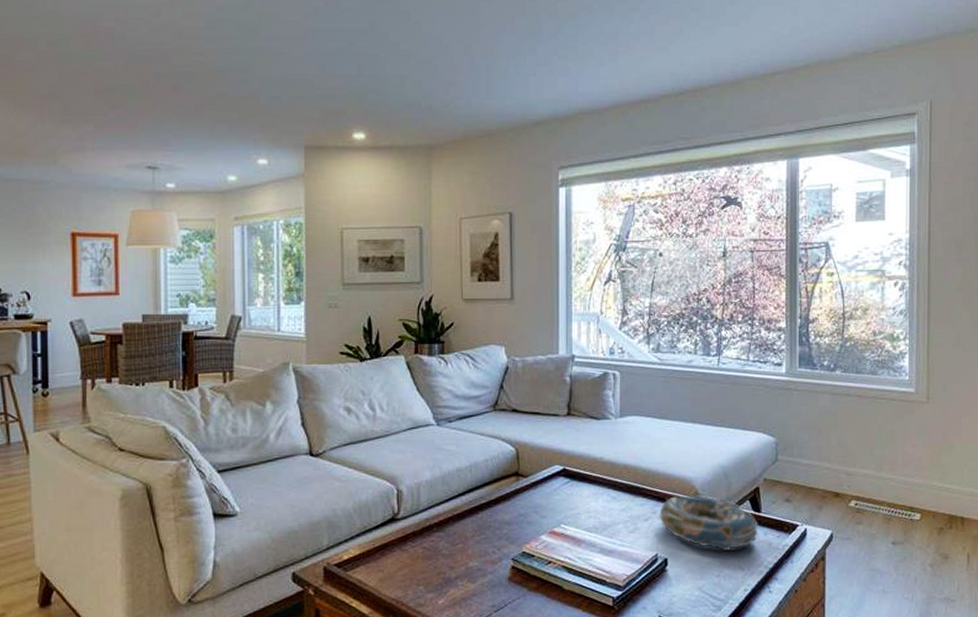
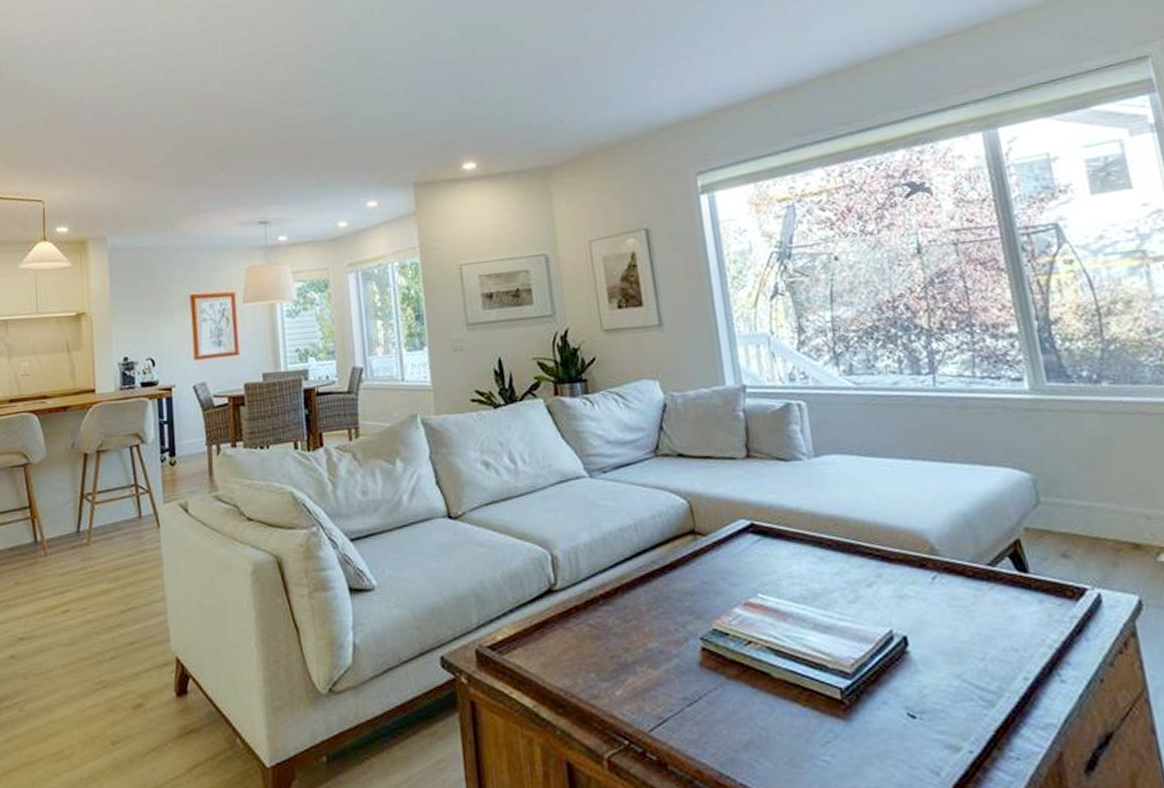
decorative bowl: present [659,495,759,552] -> none [885,552,1032,627]

